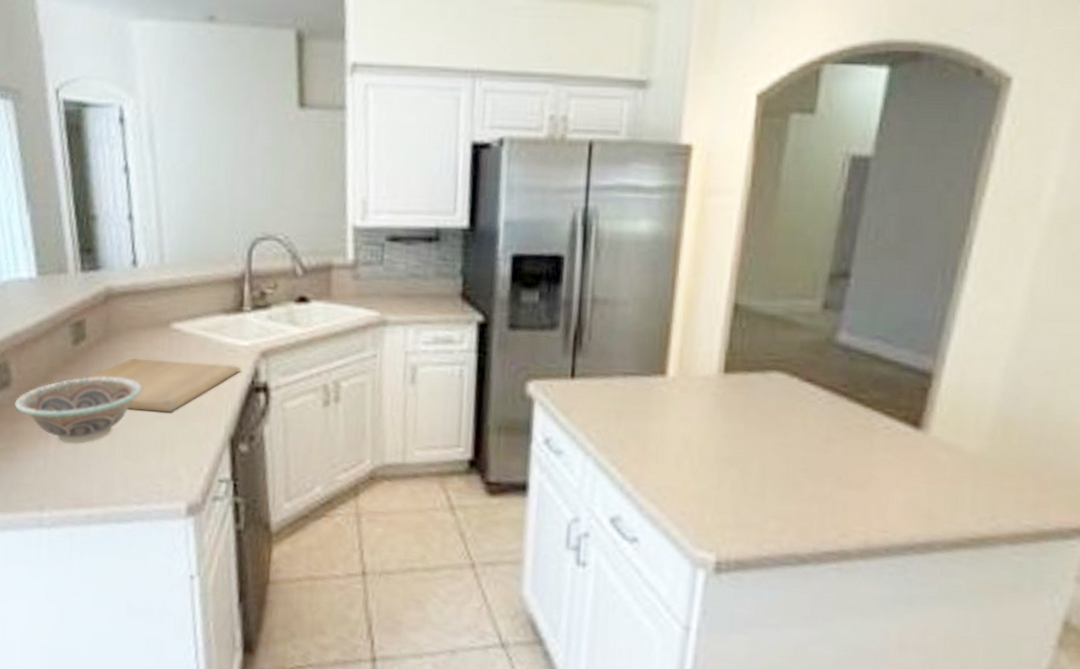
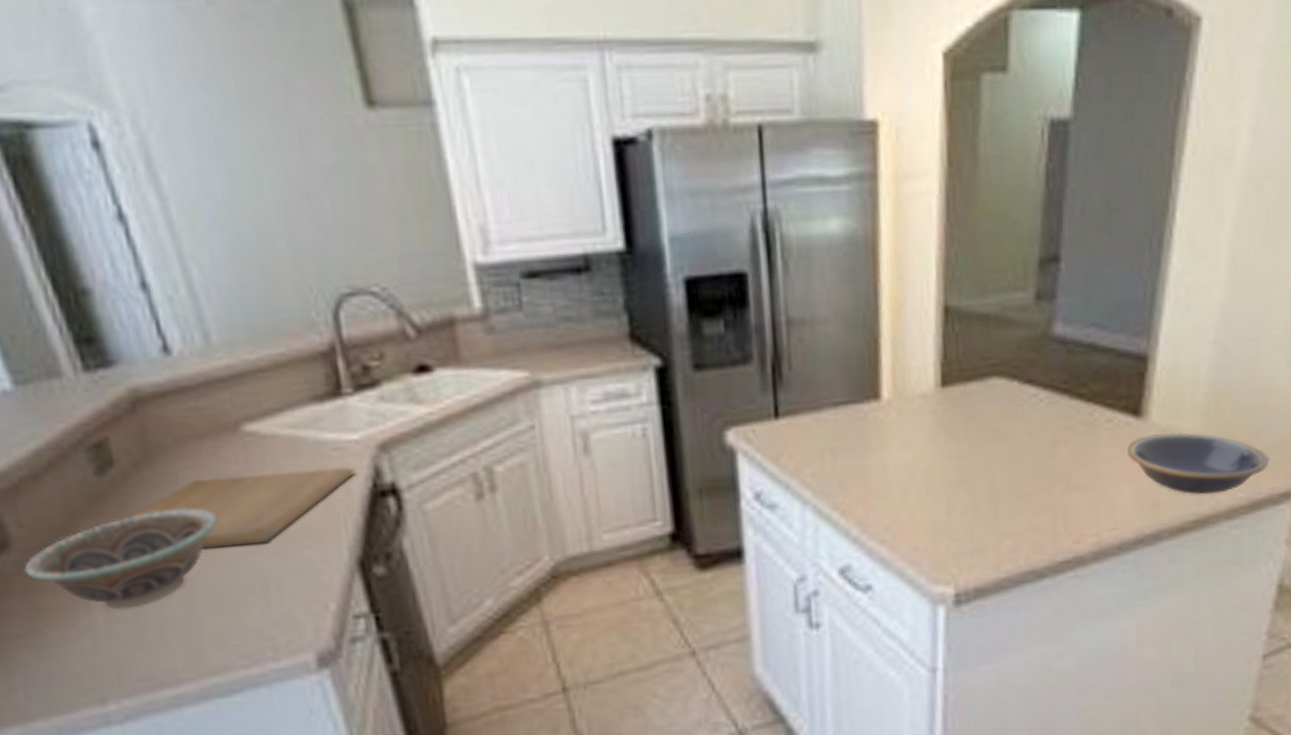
bowl: none [904,447,1061,517] -> present [1128,432,1270,495]

